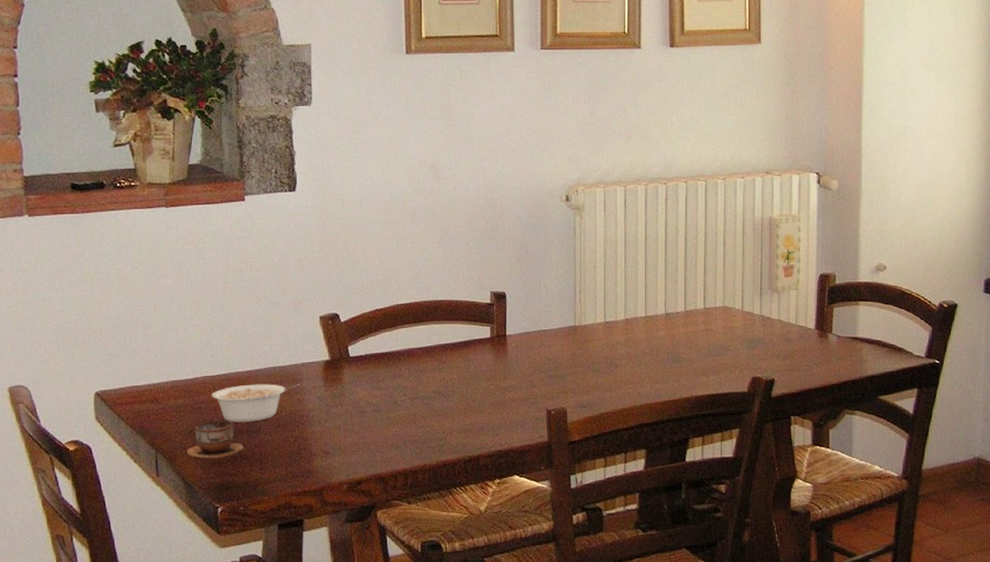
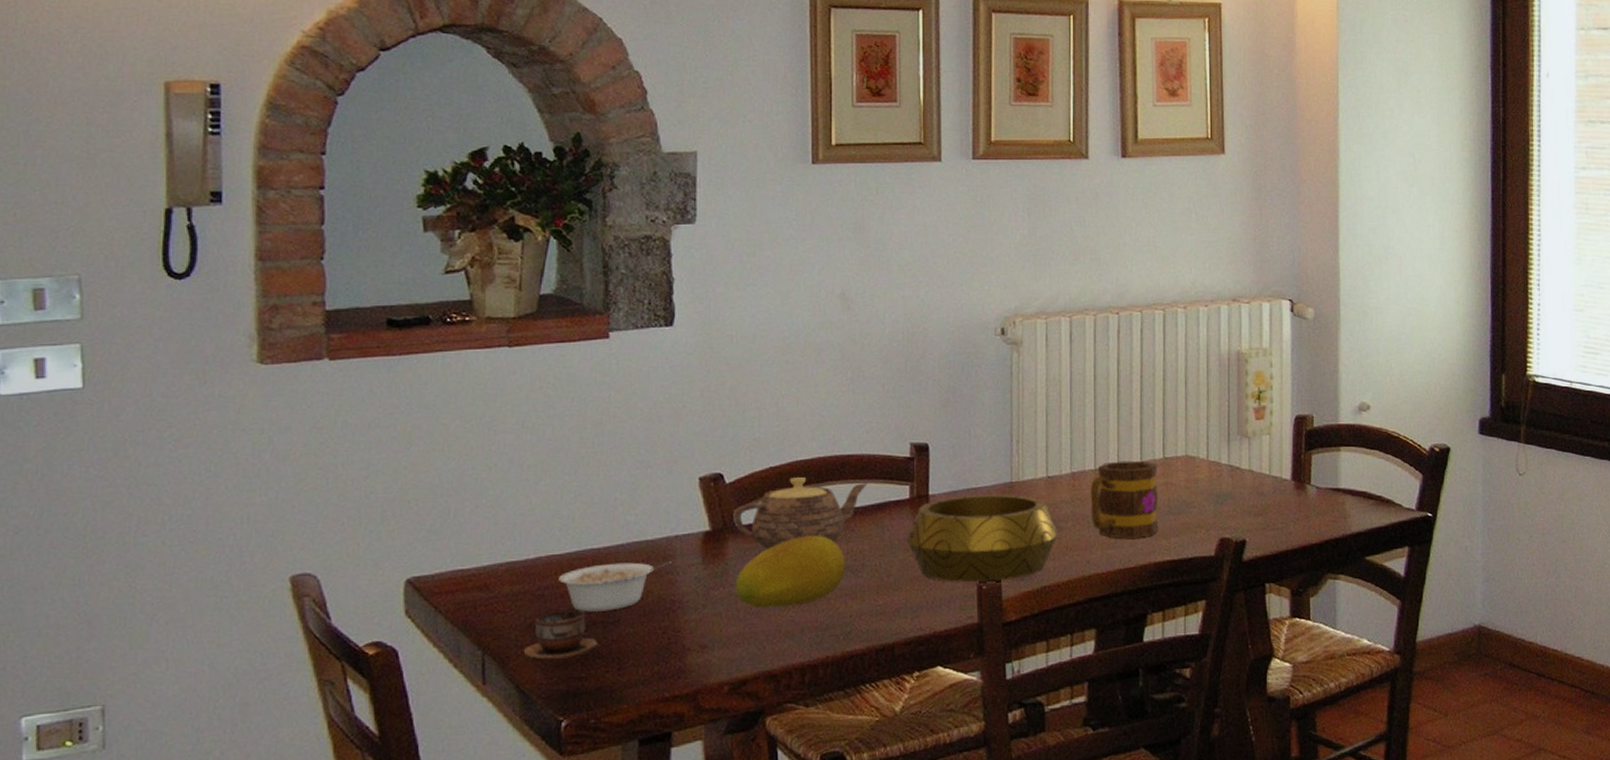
teapot: none [347,318,457,377] -> present [733,477,869,551]
fruit: none [350,365,439,424] -> present [735,535,845,609]
decorative bowl: none [488,335,614,408] -> present [906,494,1058,583]
mug: none [641,310,699,375] -> present [1090,460,1158,539]

